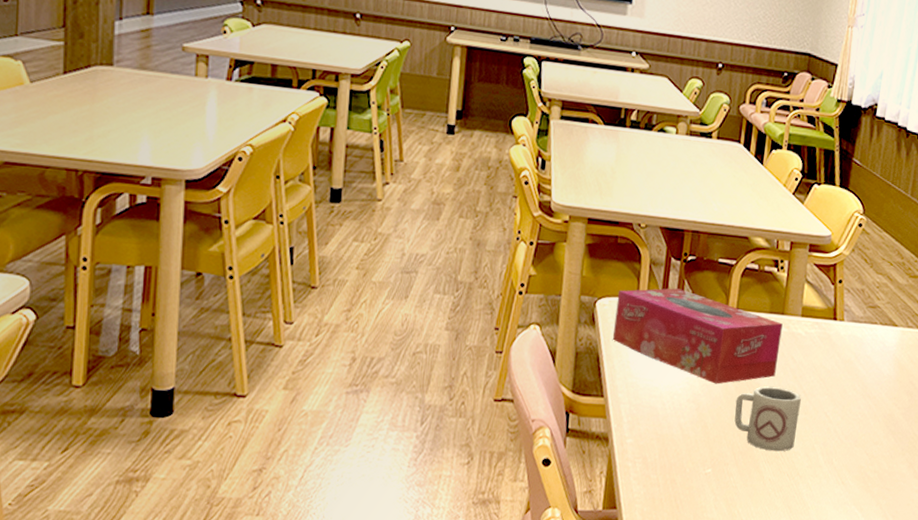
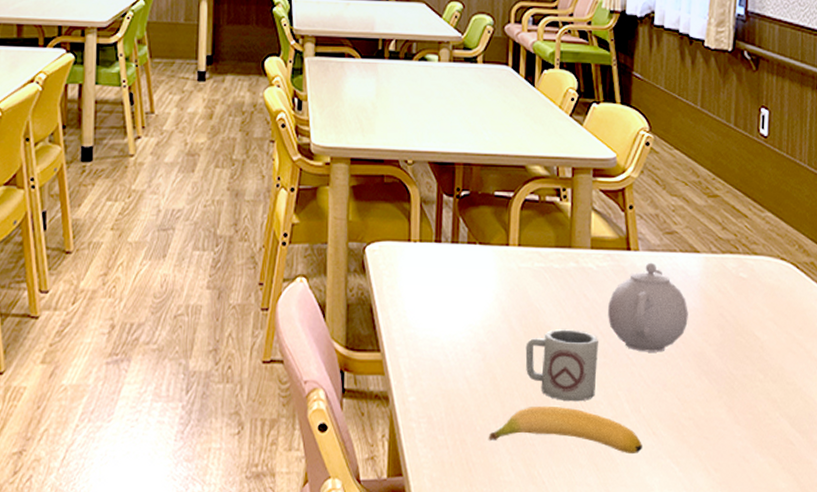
tissue box: present [613,288,783,384] -> none [386,227,571,330]
banana: none [697,453,833,499] -> present [489,405,643,453]
teapot: none [811,332,883,412] -> present [608,262,688,352]

